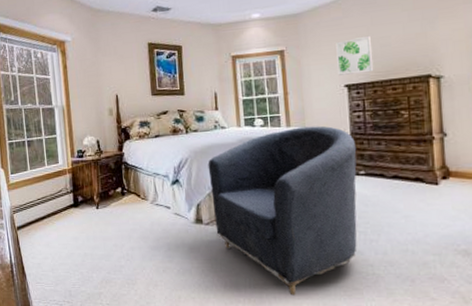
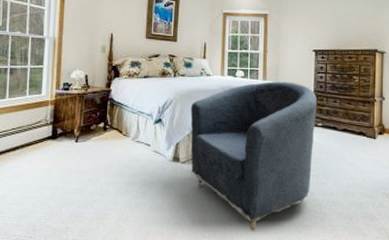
wall art: present [336,35,374,75] -> none [309,12,337,42]

